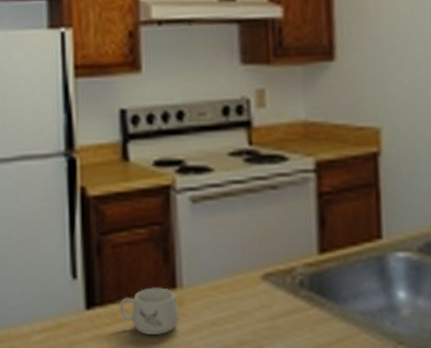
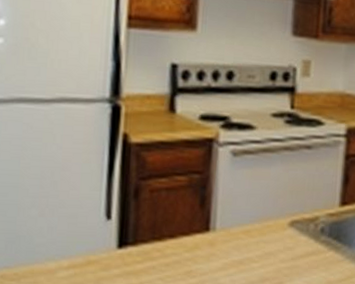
mug: present [119,287,180,336] -> none [151,230,210,273]

